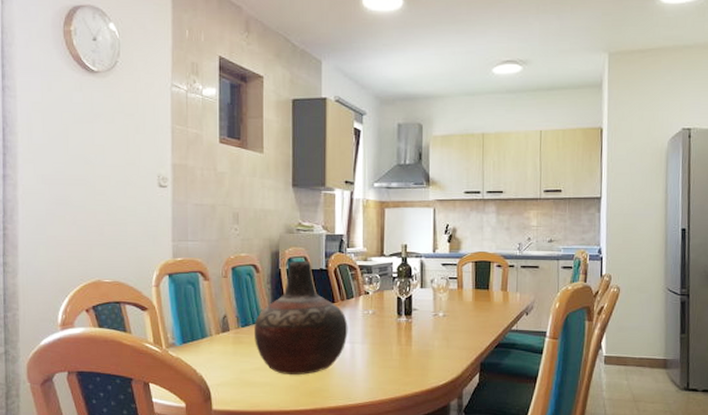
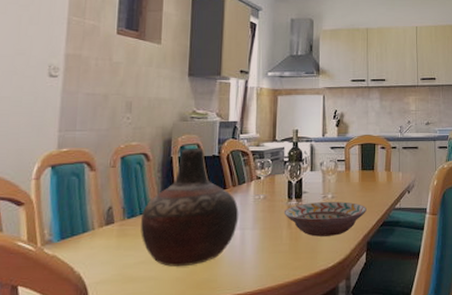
decorative bowl: none [393,320,480,355] -> present [283,201,366,237]

